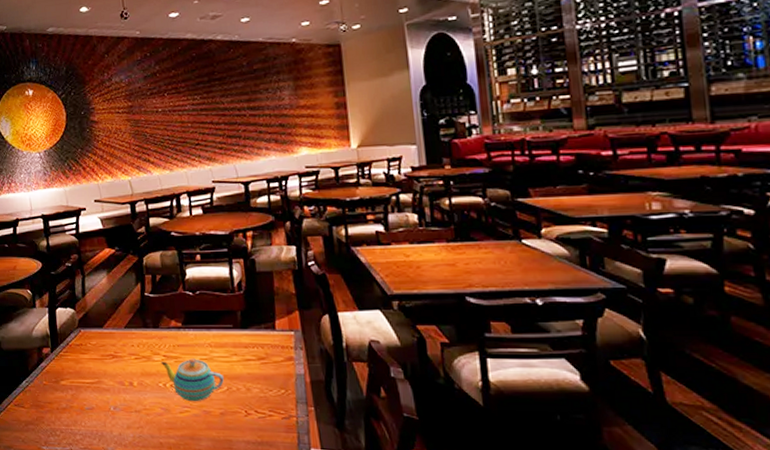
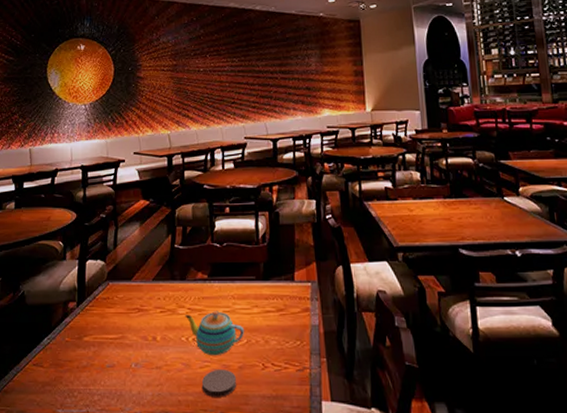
coaster: none [182,414,219,441] -> present [201,368,236,397]

